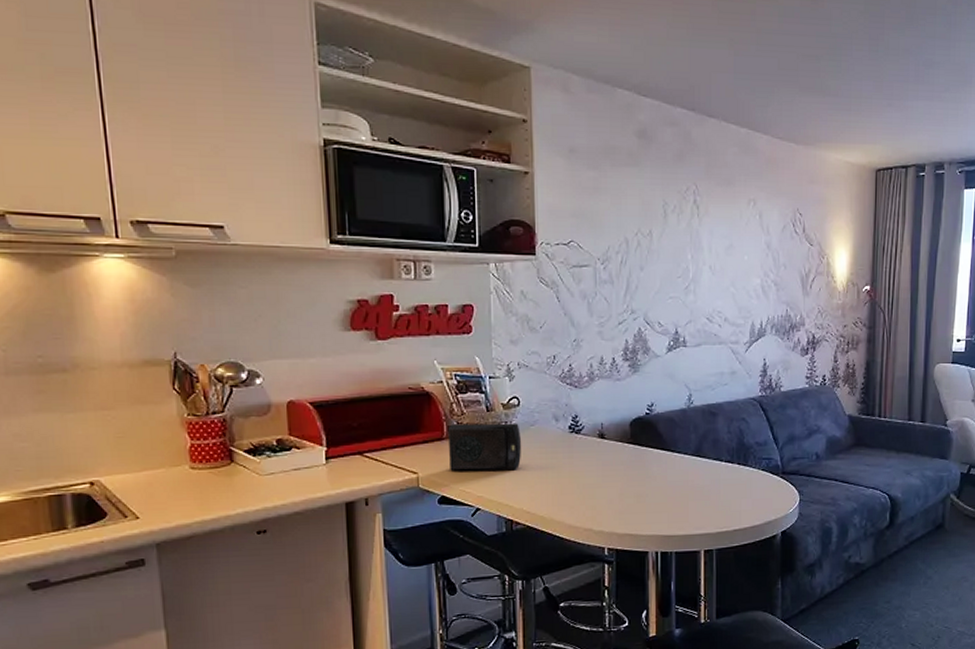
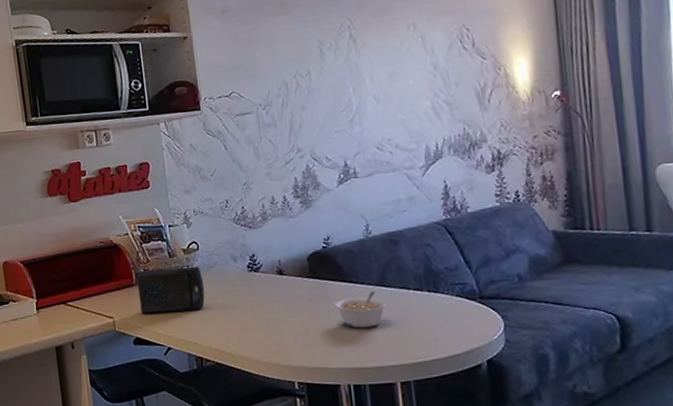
legume: none [651,461,701,497] -> present [334,291,388,328]

